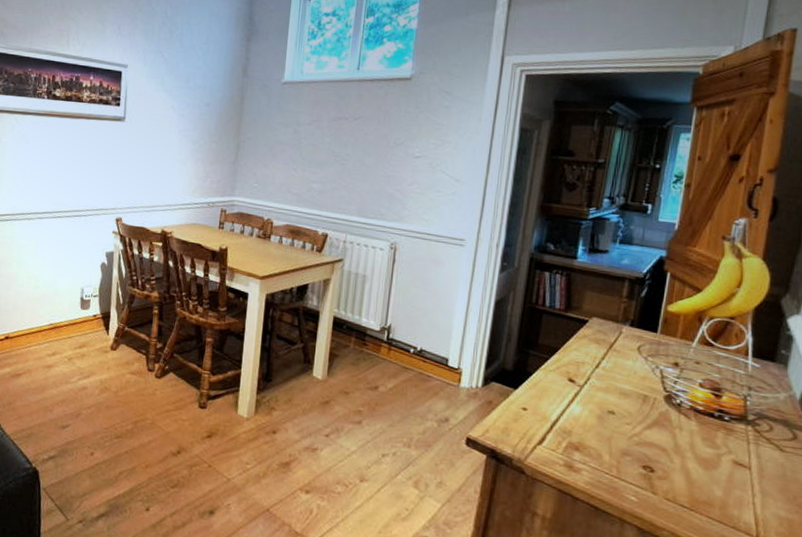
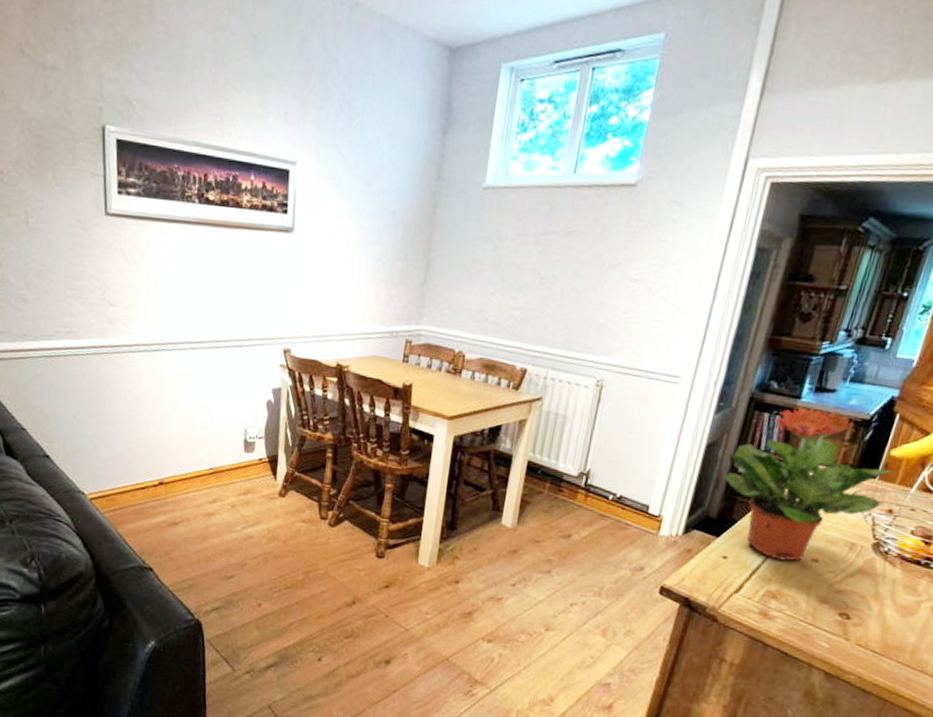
potted plant: none [513,266,672,413] -> present [724,406,892,561]

